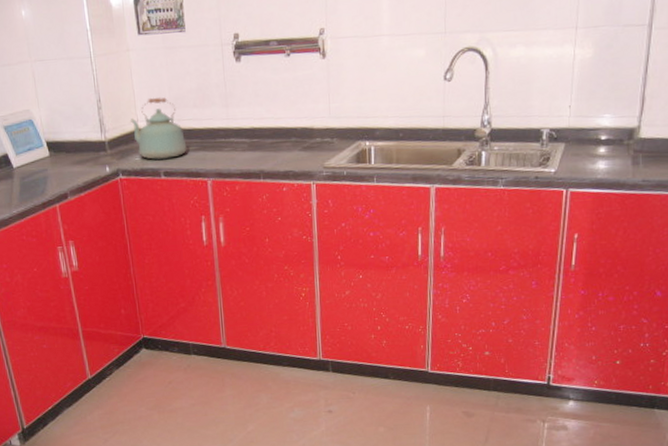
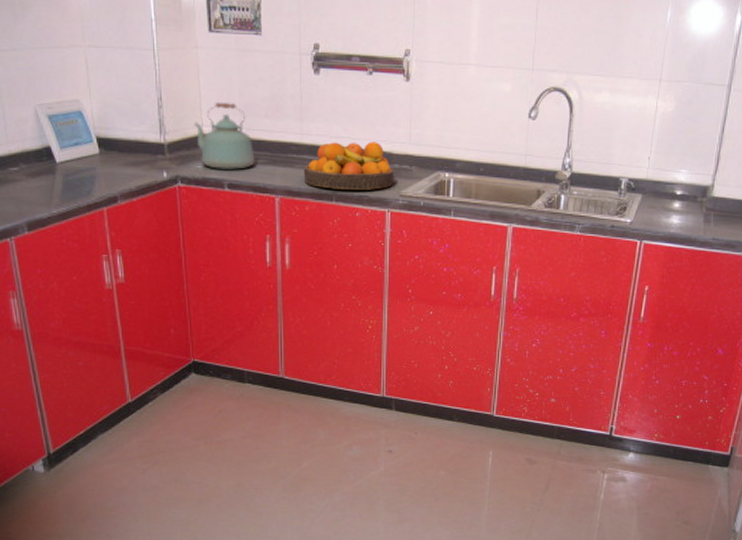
fruit bowl: none [231,119,316,168] -> present [303,142,393,190]

